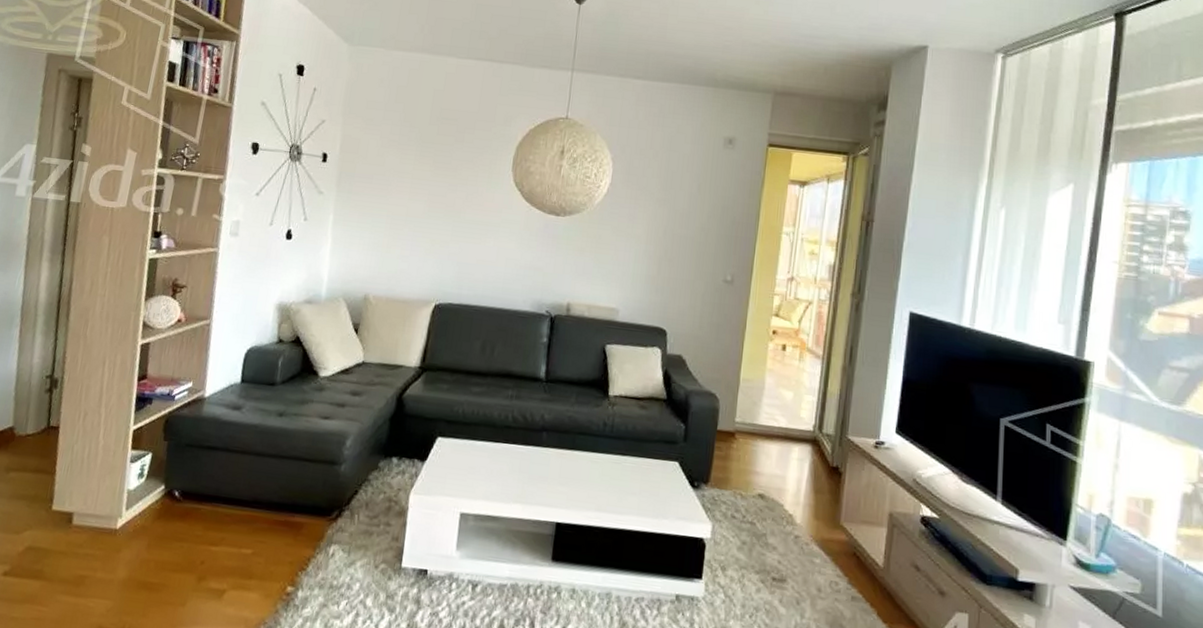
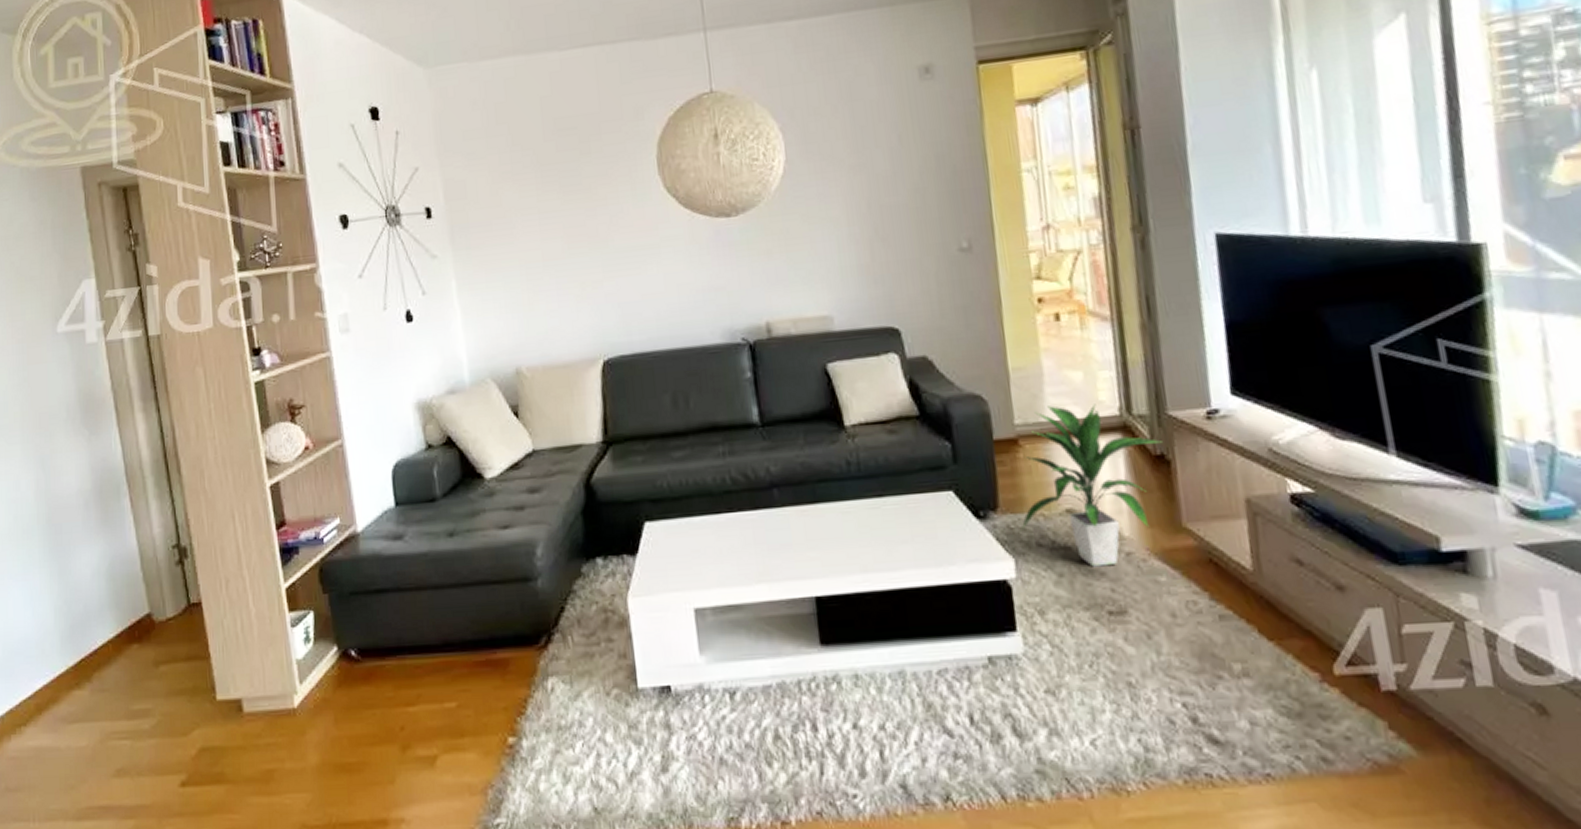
indoor plant: none [722,413,839,543] -> present [1021,404,1162,567]

